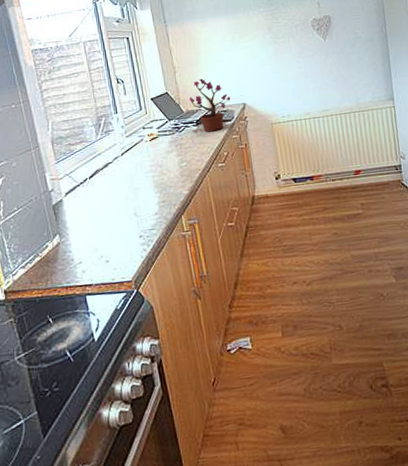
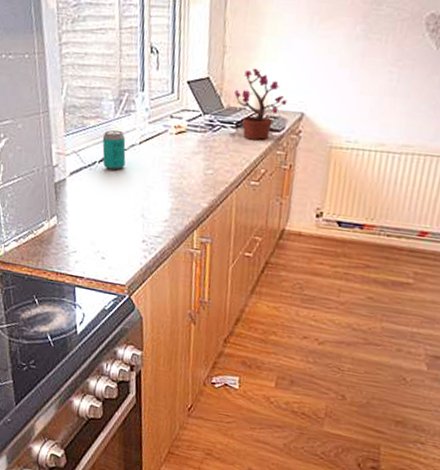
beverage can: none [89,148,112,183] -> present [102,130,126,171]

